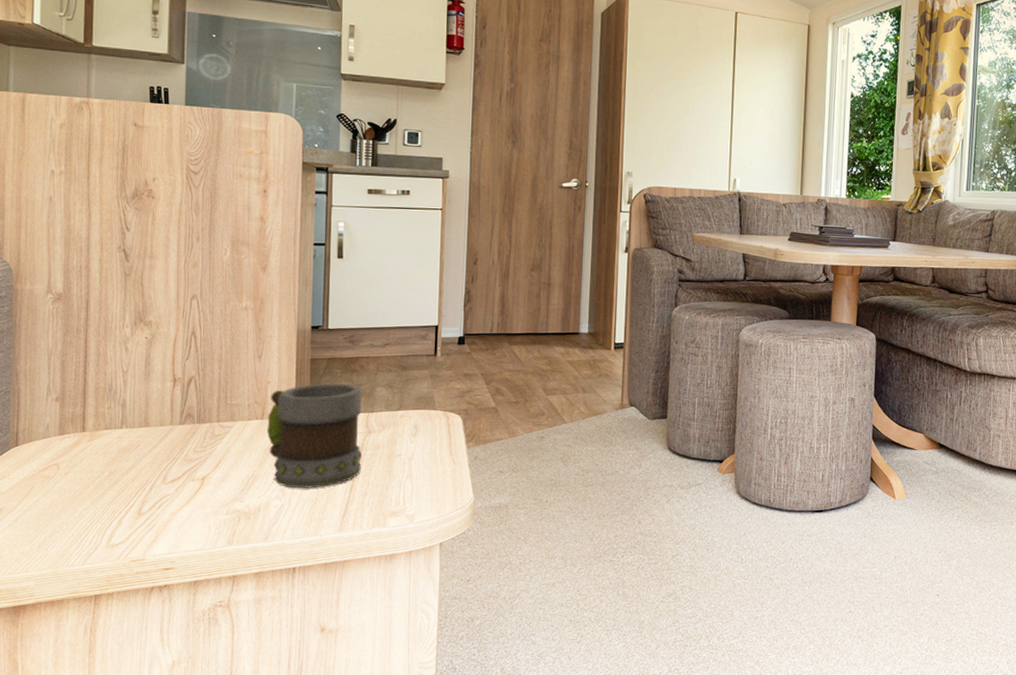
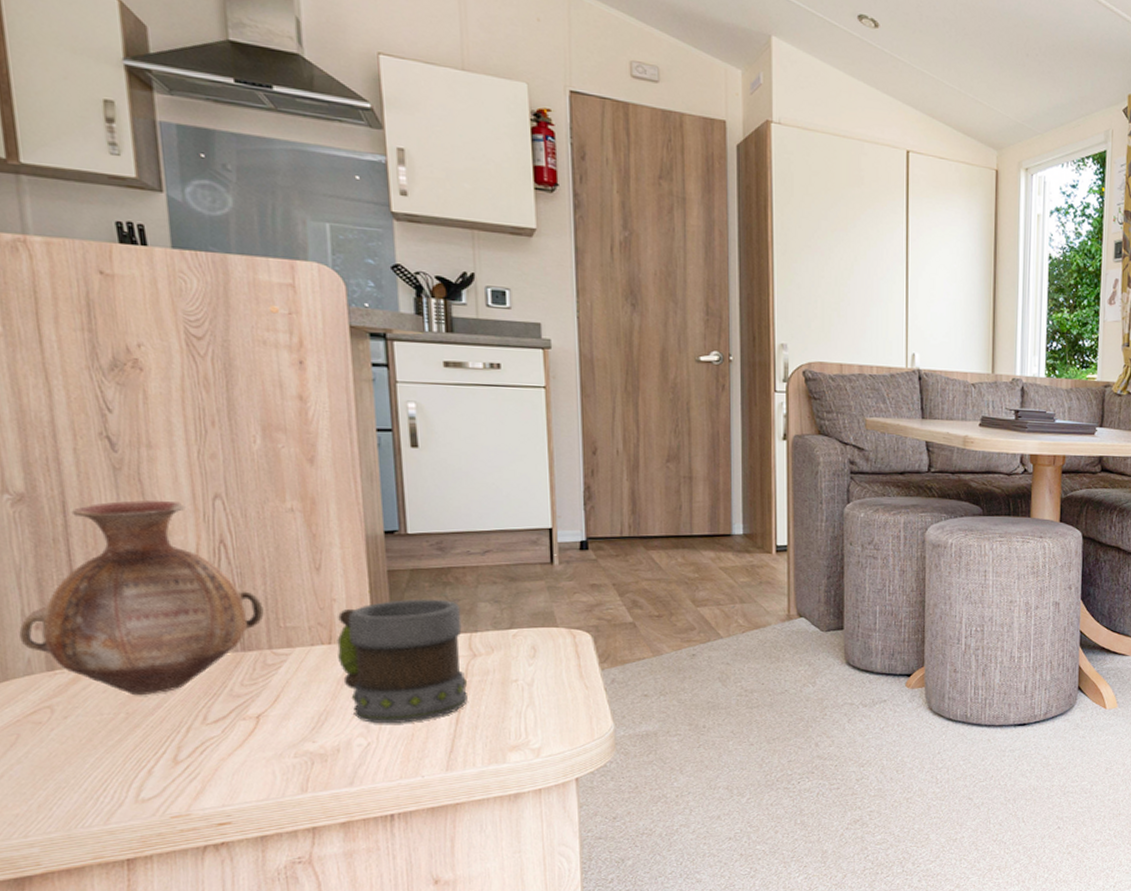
vase: none [44,300,217,458] -> present [19,500,264,696]

